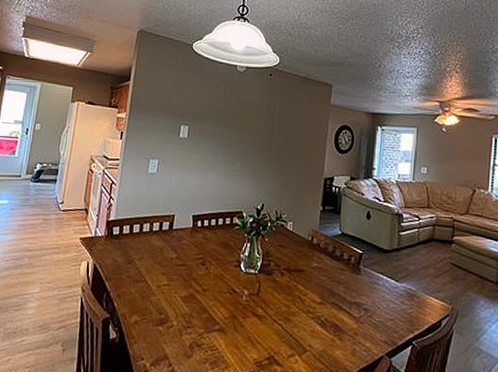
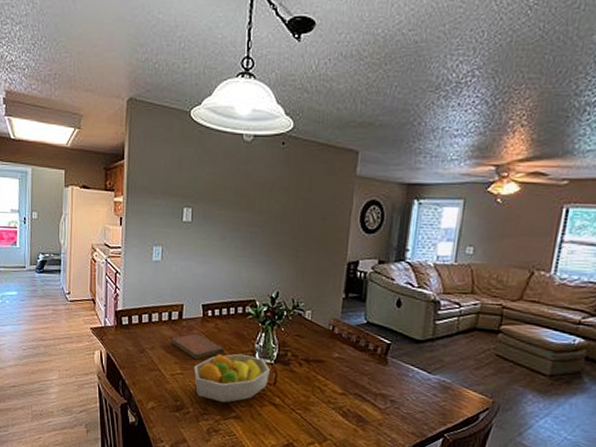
notebook: none [160,243,212,271] -> present [171,333,225,360]
fruit bowl: none [180,263,254,315] -> present [194,353,270,403]

